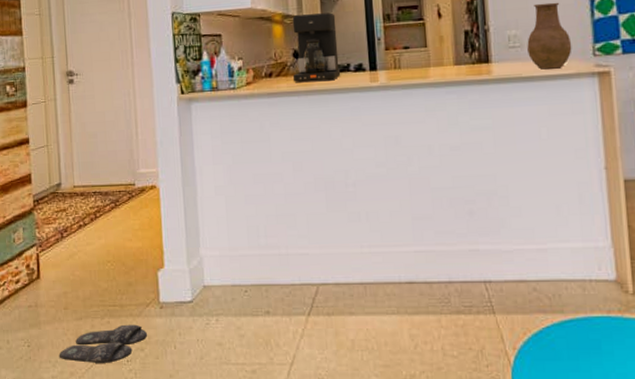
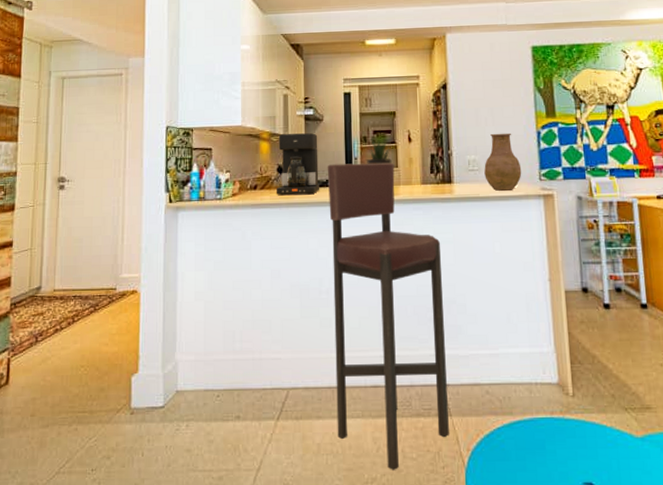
slippers: present [59,324,147,363] -> none [20,431,115,473]
bar stool: none [347,42,493,367] -> present [327,162,449,470]
planter: none [391,15,420,45] -> present [367,138,392,164]

